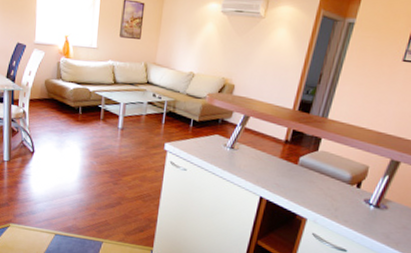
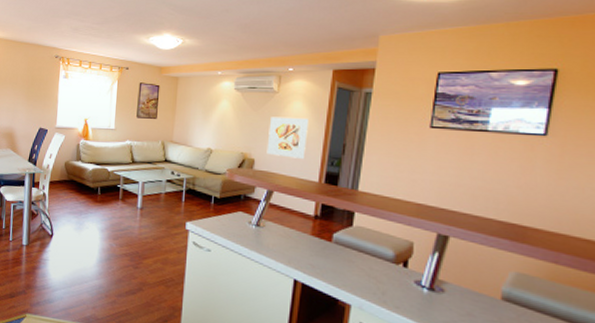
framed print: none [247,42,292,86] -> present [266,116,310,159]

